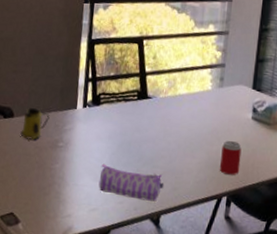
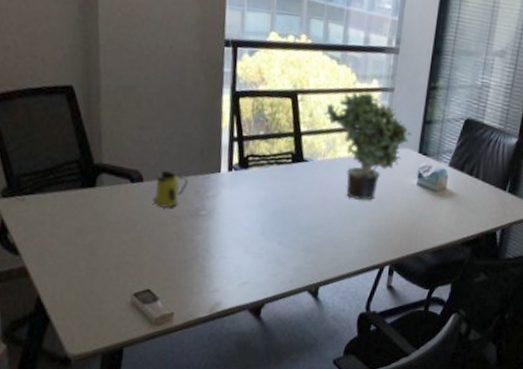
pencil case: present [98,163,164,203] -> none [249,233,323,274]
potted plant: none [165,36,246,134] -> present [323,91,412,201]
beverage can: present [220,140,242,176] -> none [383,207,406,245]

